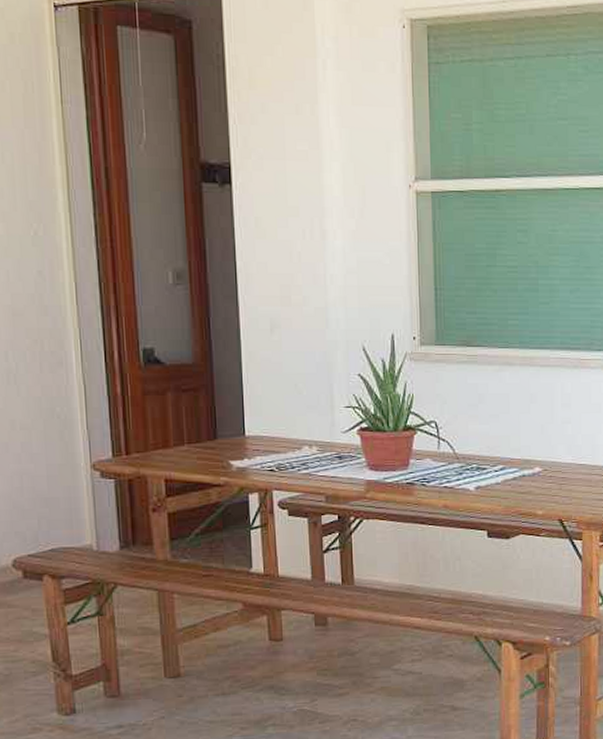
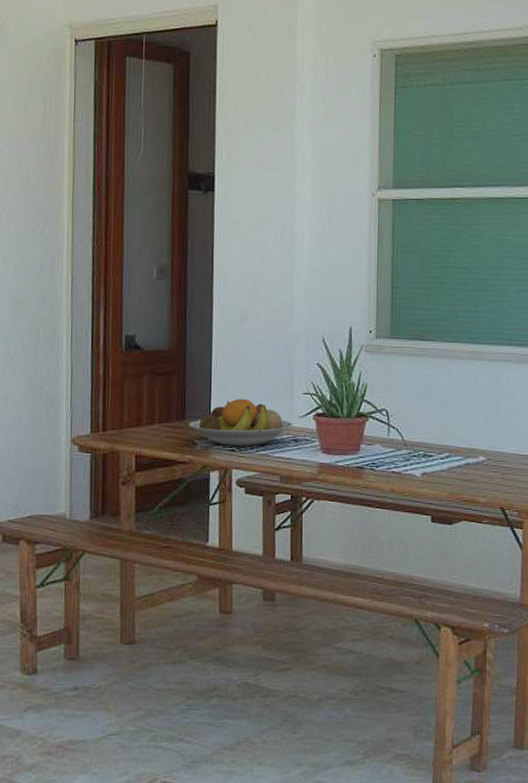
fruit bowl: none [221,414,337,466] -> present [189,398,294,446]

